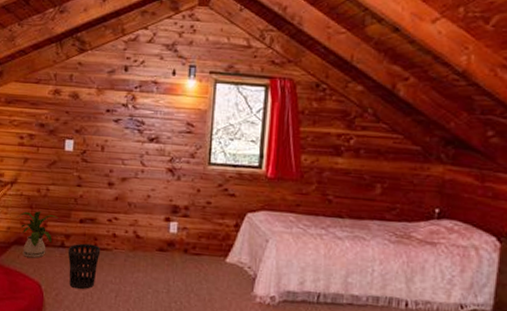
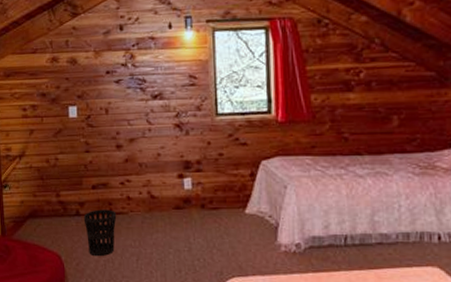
house plant: present [15,210,60,259] -> none [27,181,72,230]

